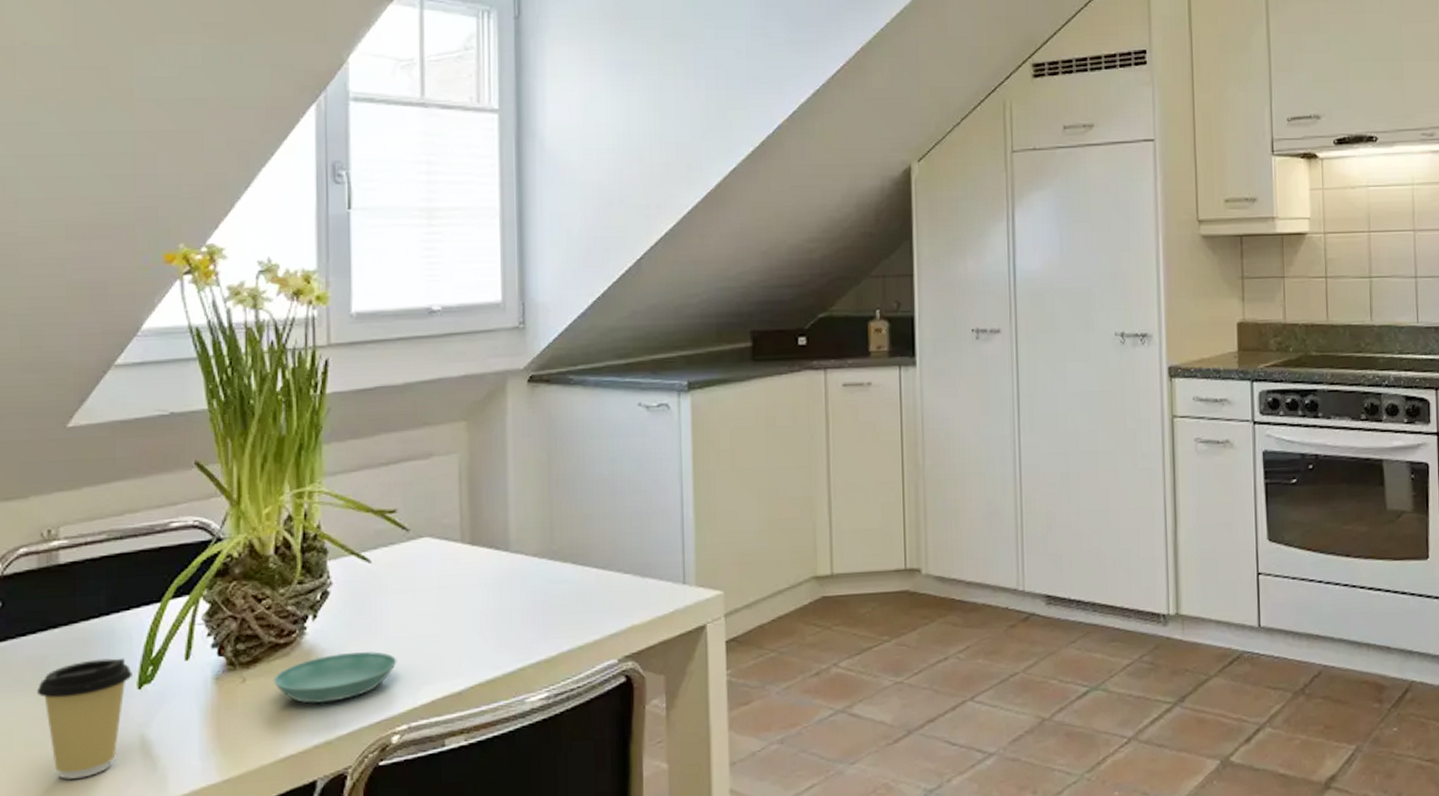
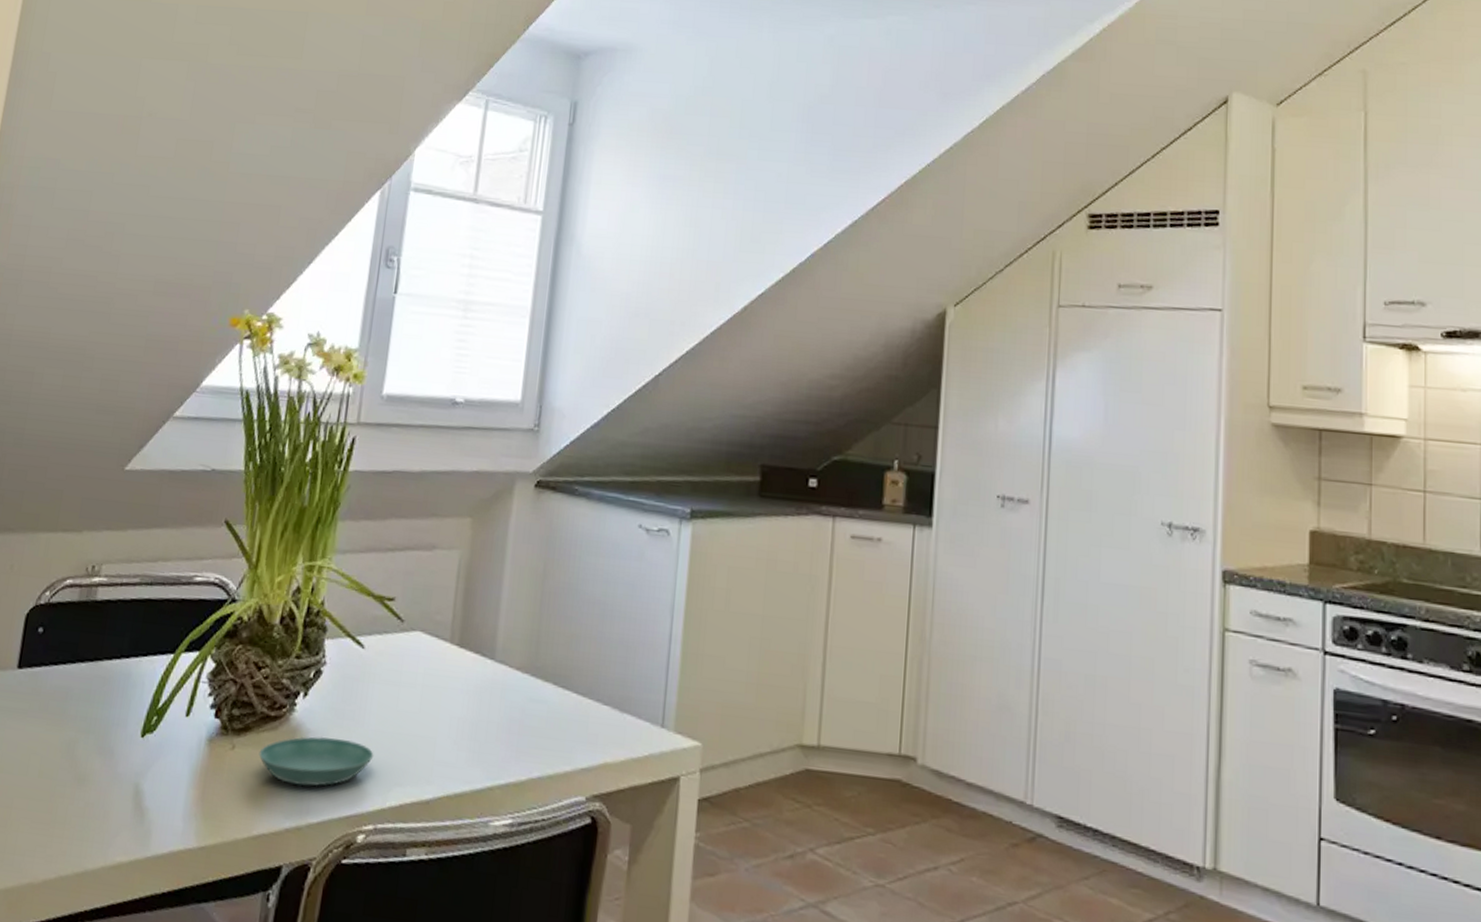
coffee cup: present [36,658,132,779] -> none [56,699,139,817]

